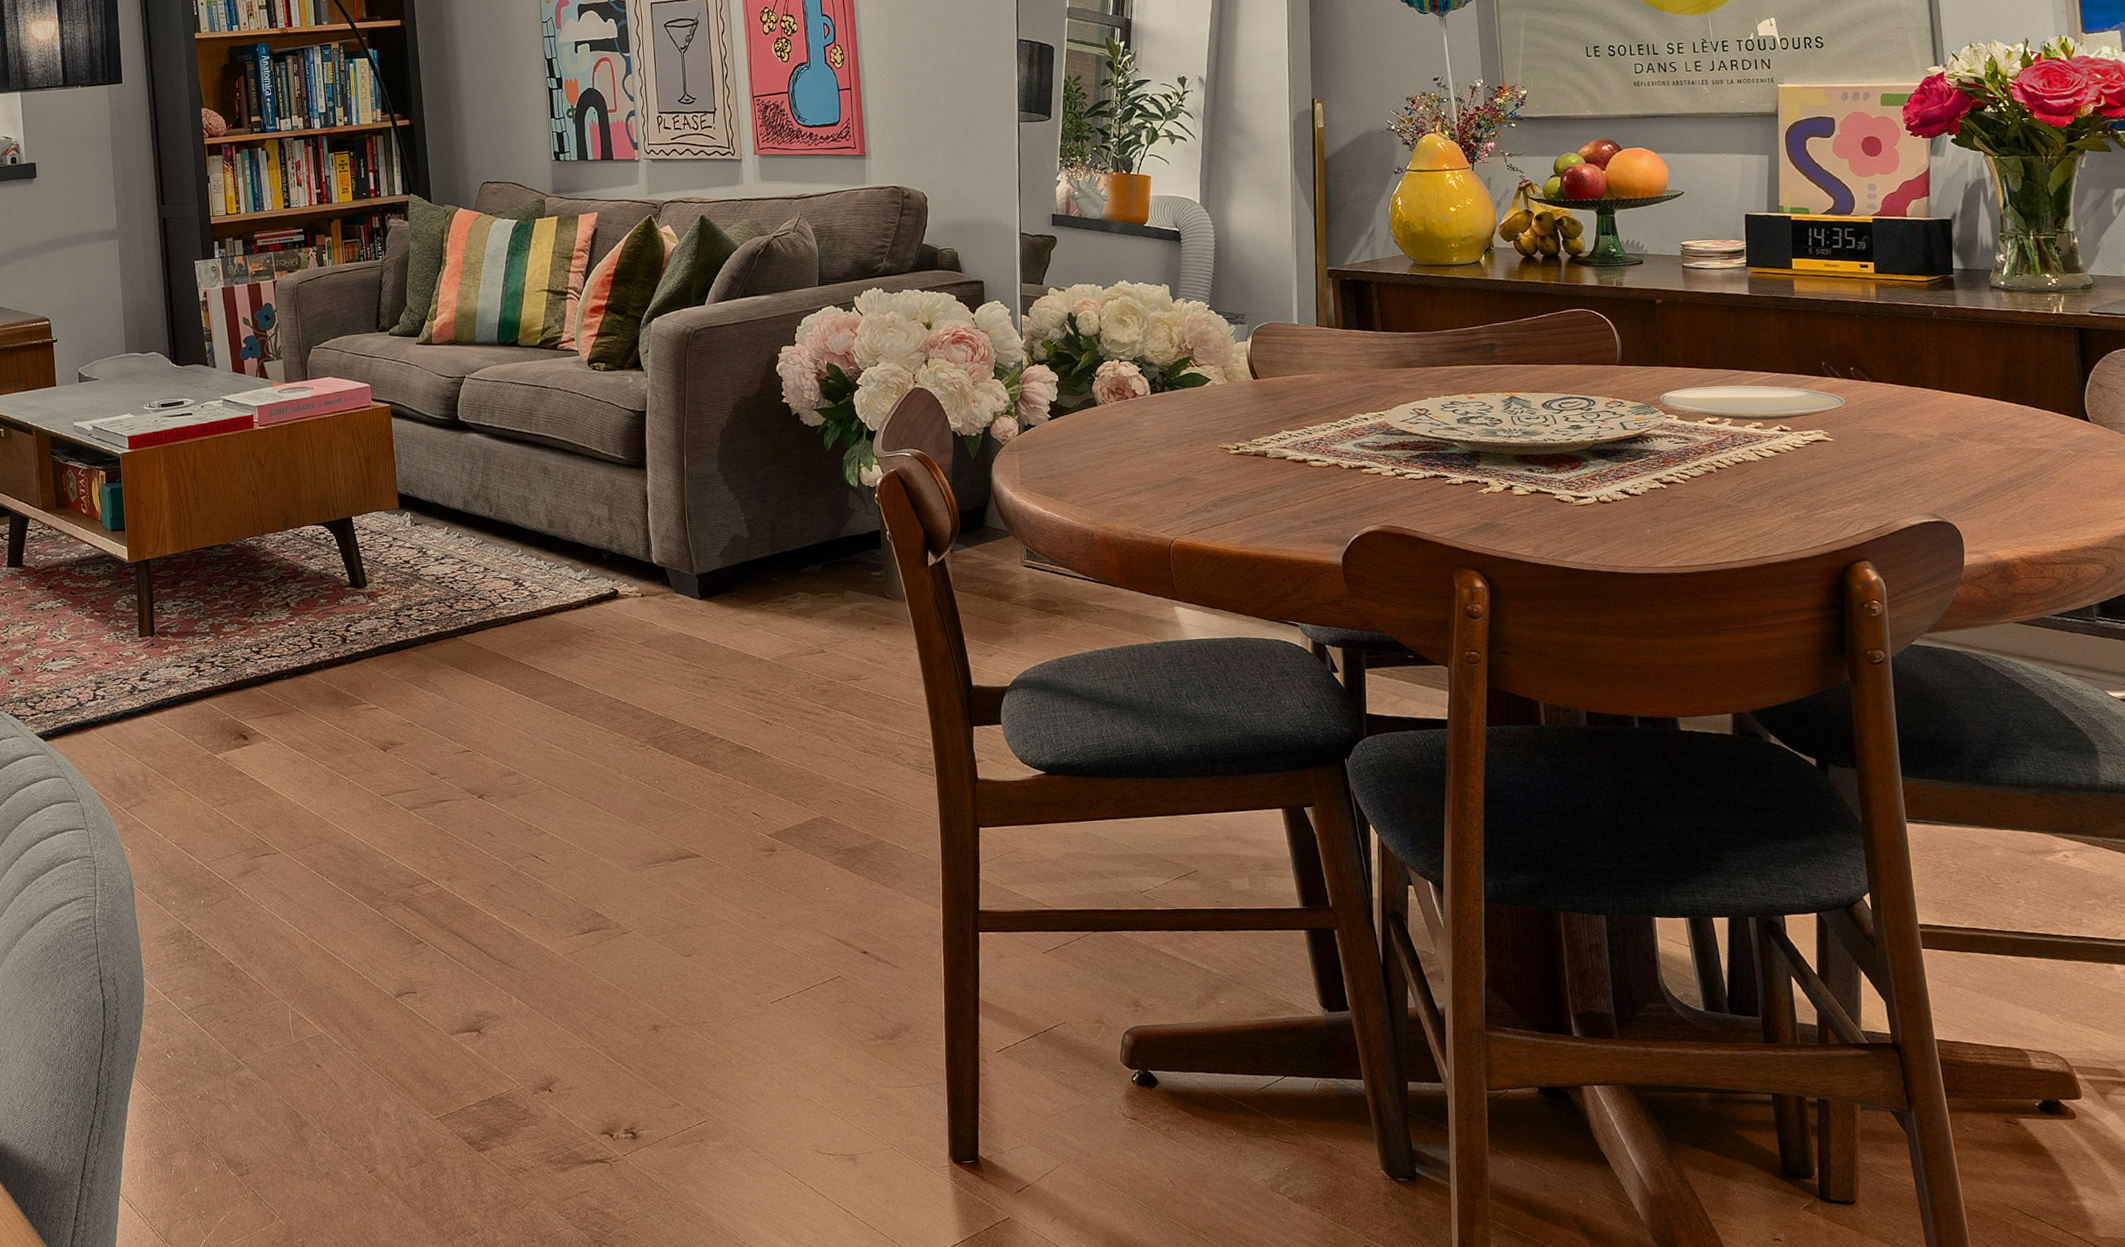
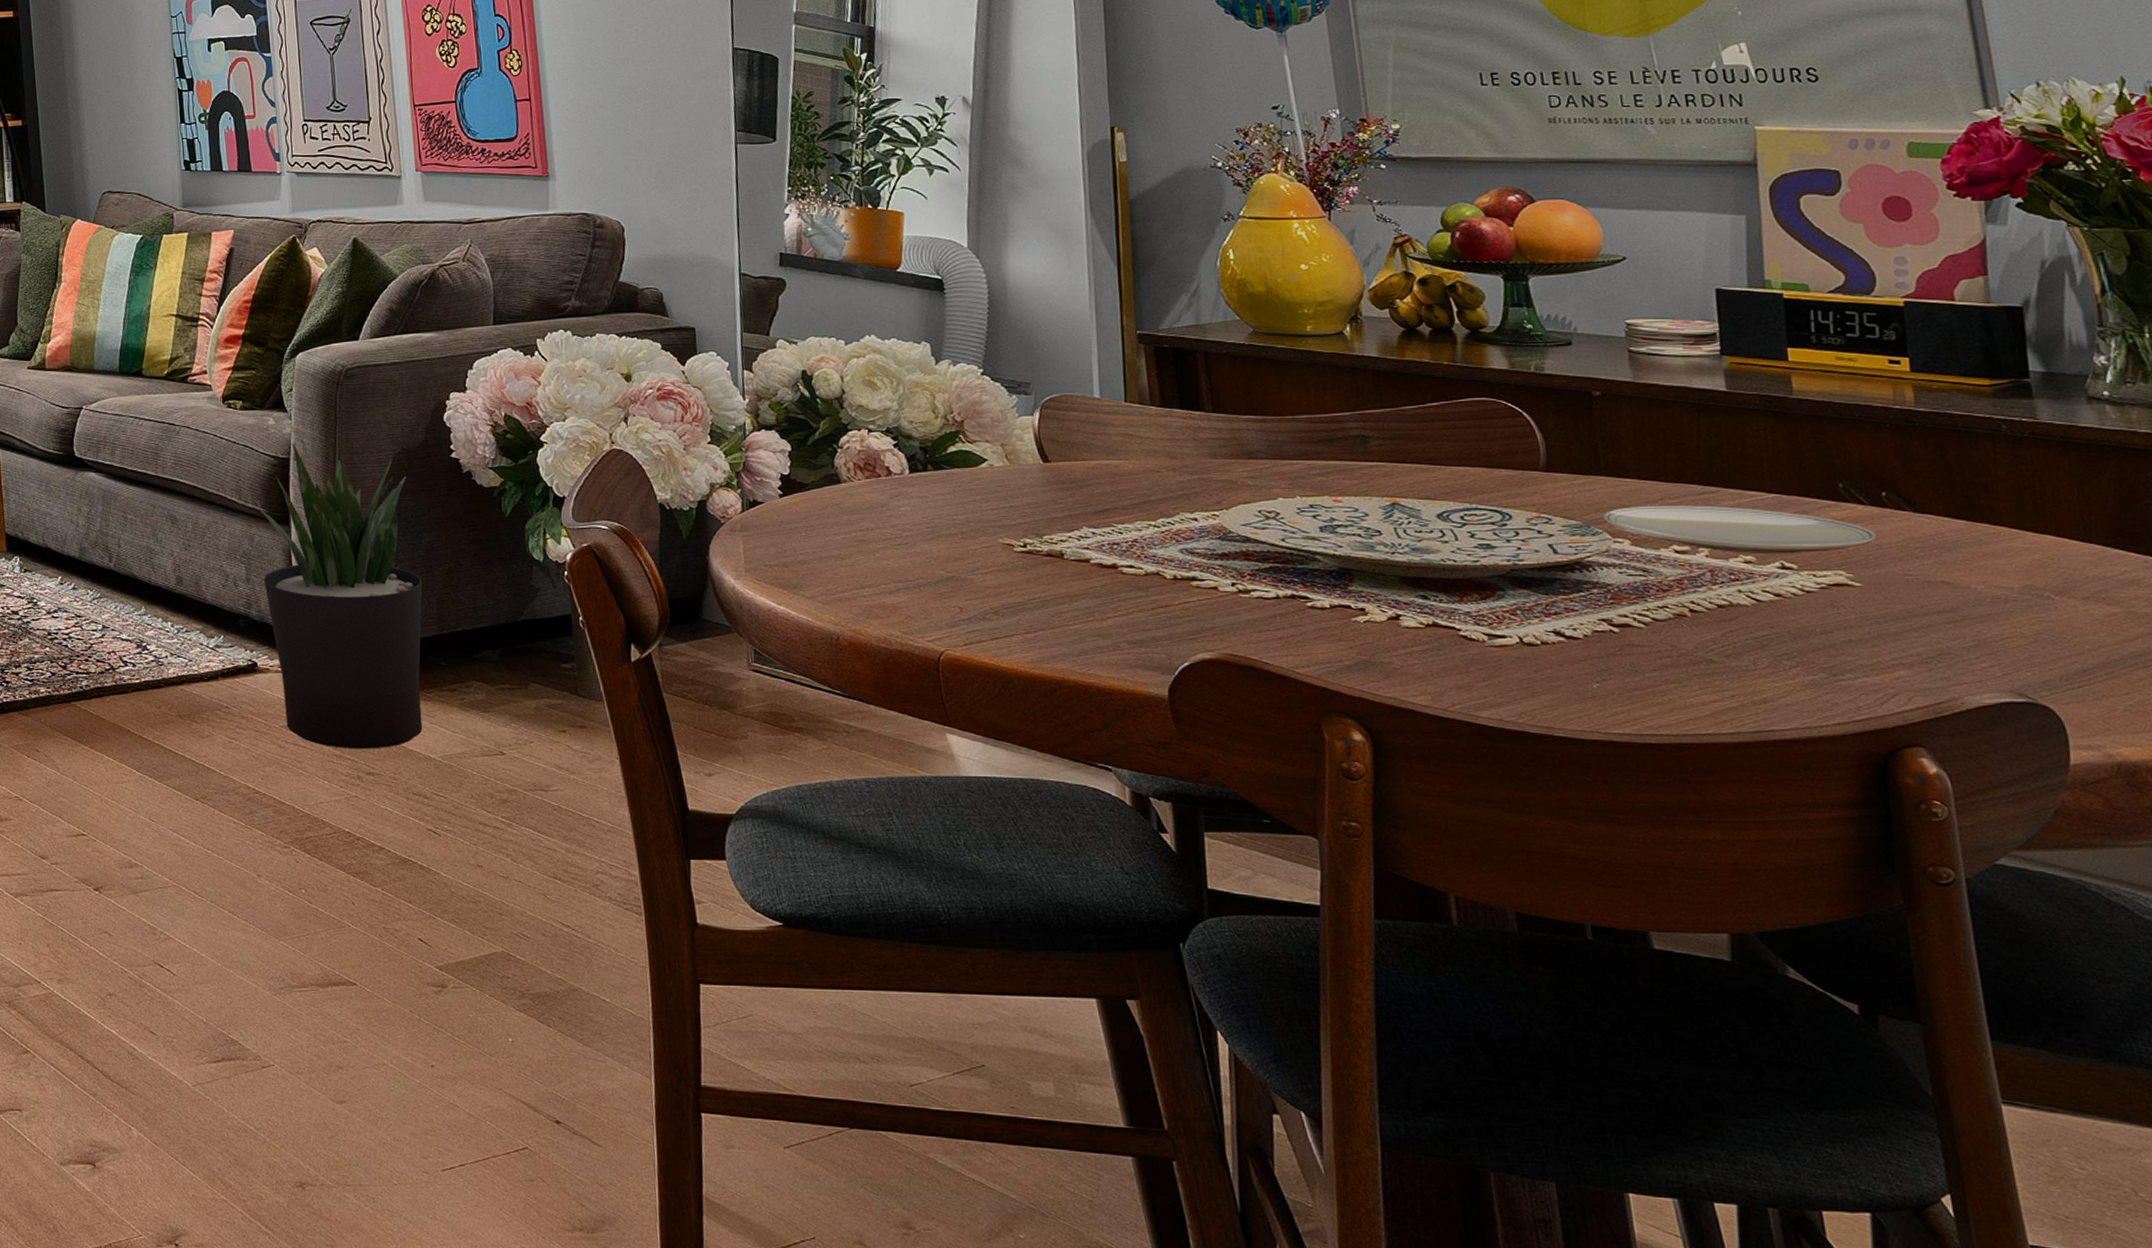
planter: none [617,399,758,658] -> present [256,444,423,749]

